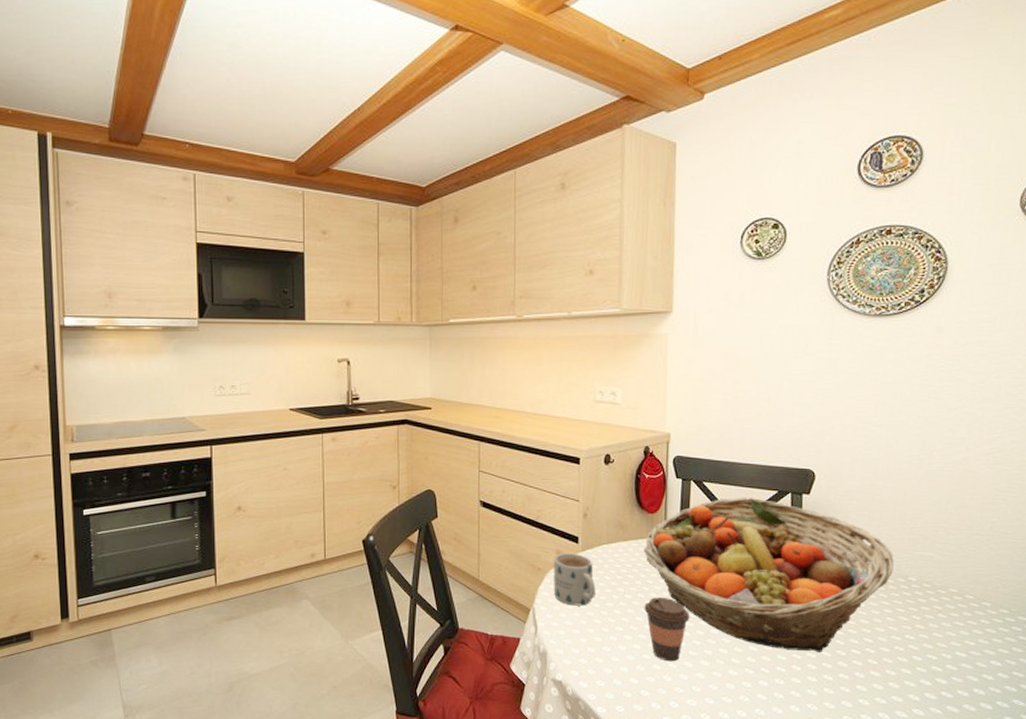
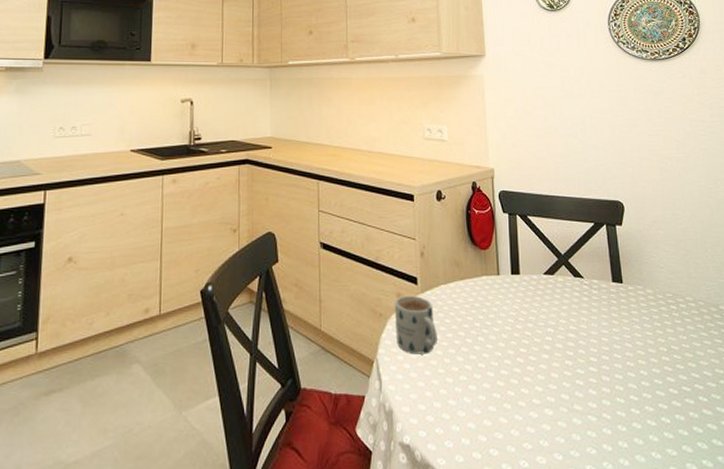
fruit basket: present [643,498,894,652] -> none [479,231,705,392]
coffee cup: present [644,597,690,662] -> none [485,339,530,413]

